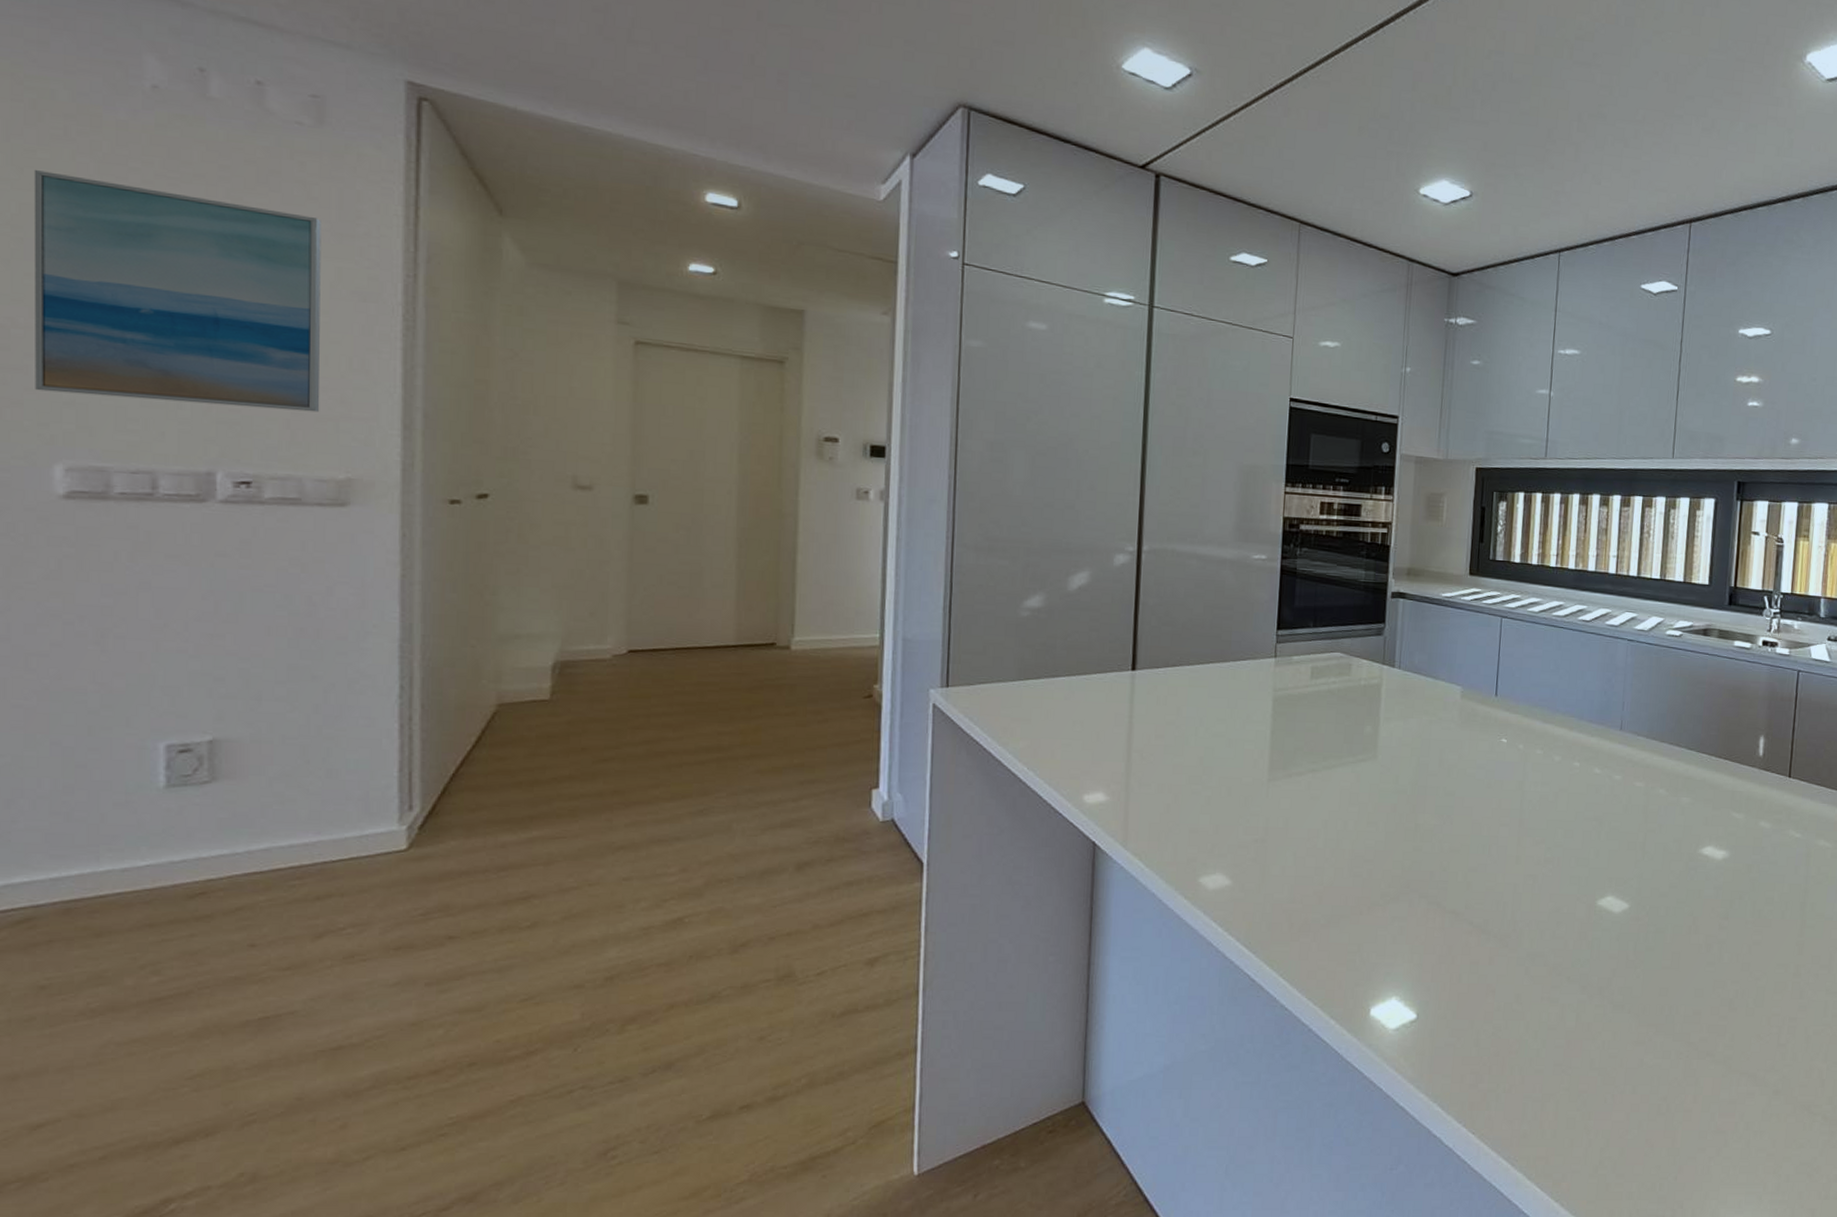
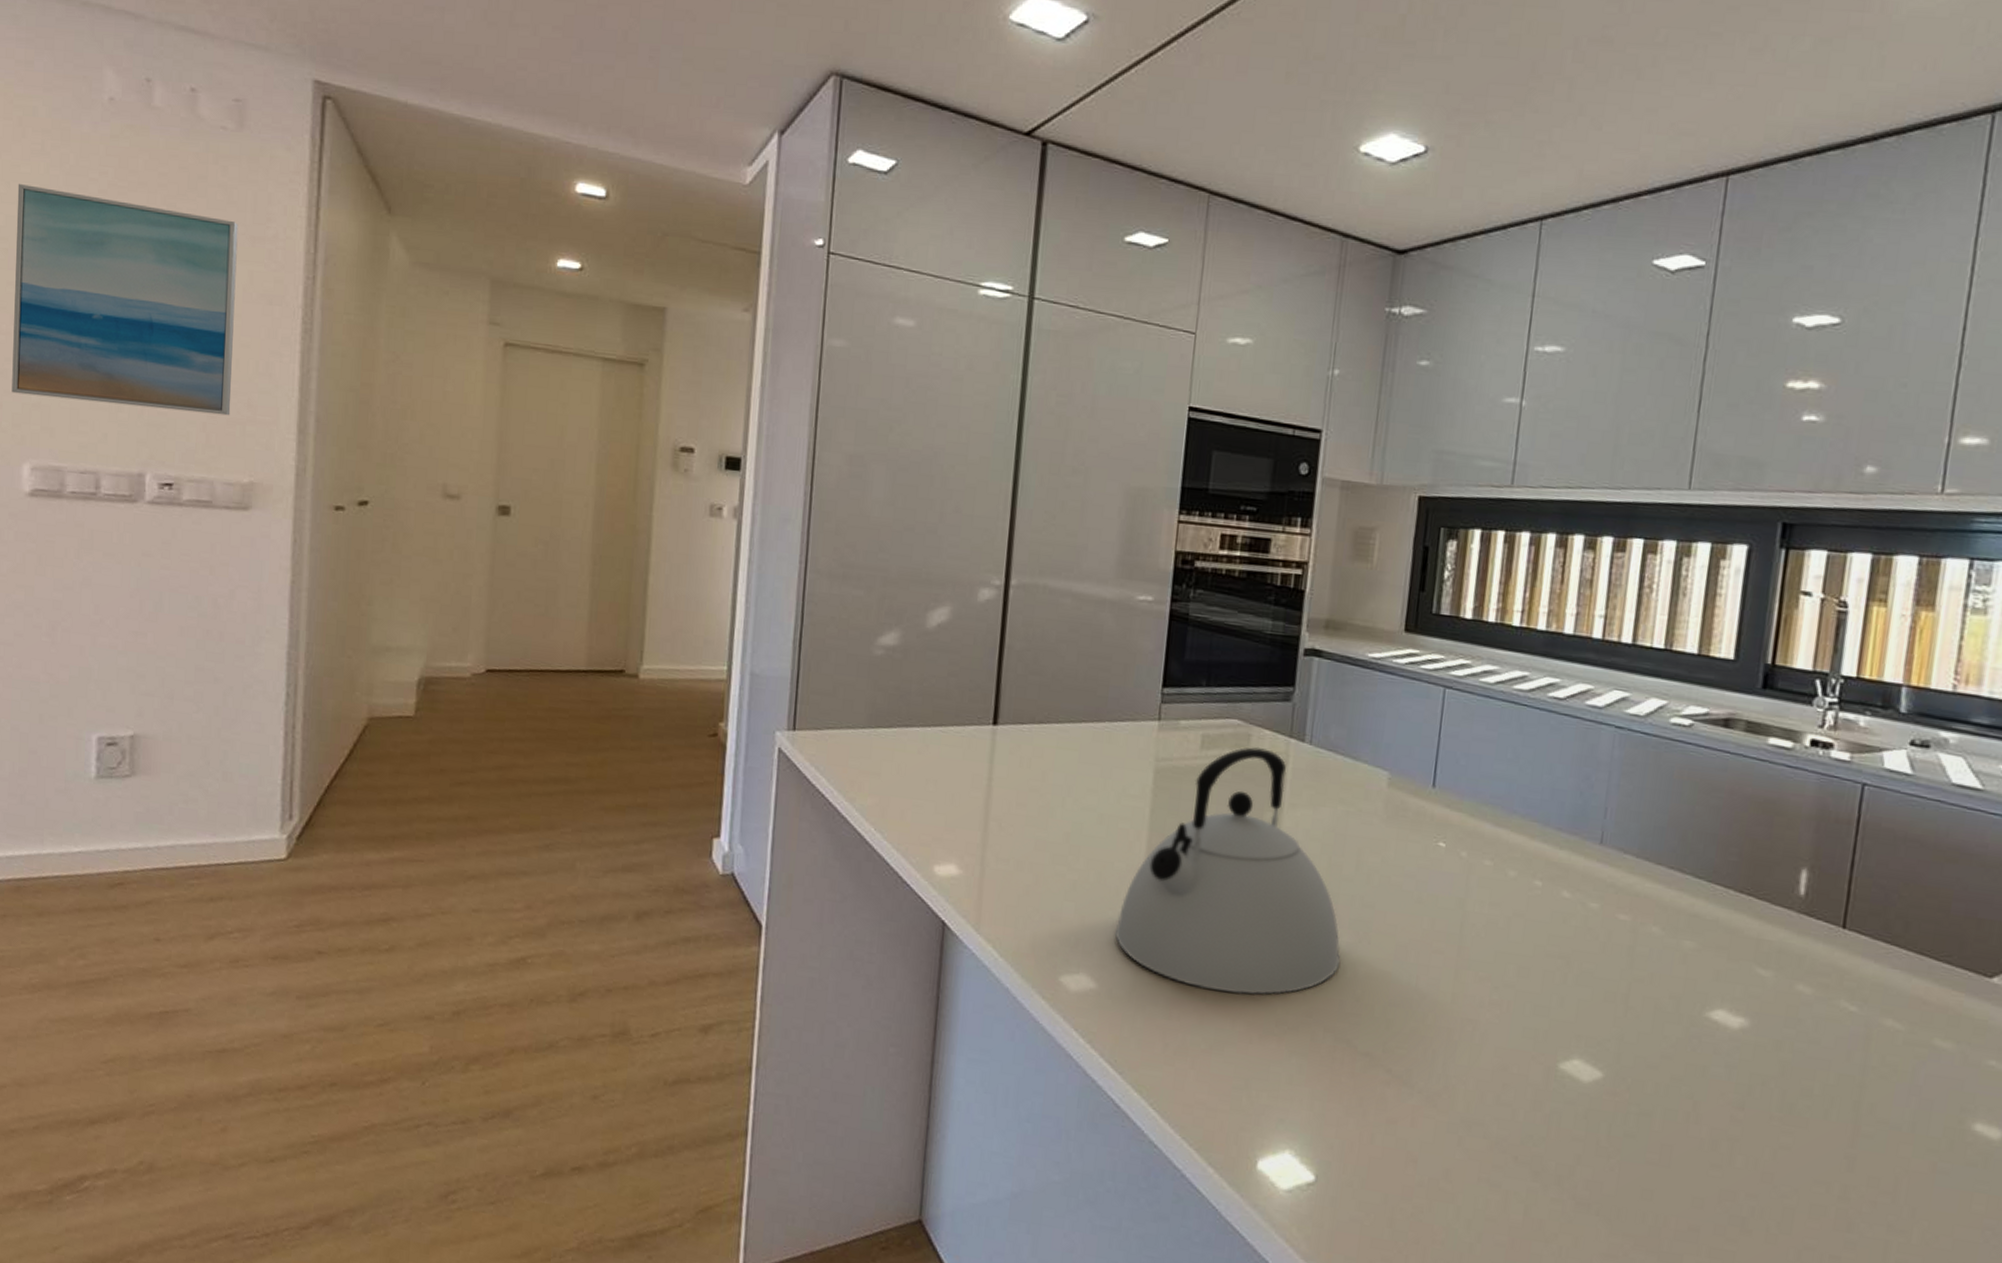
kettle: none [1244,673,1430,876] -> present [1114,746,1341,995]

